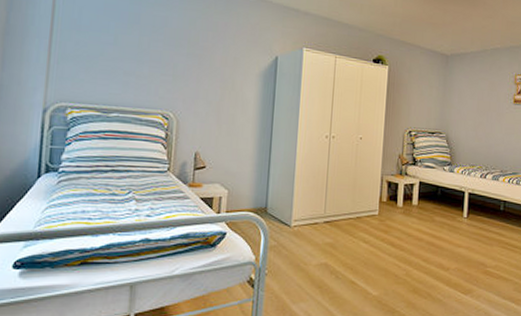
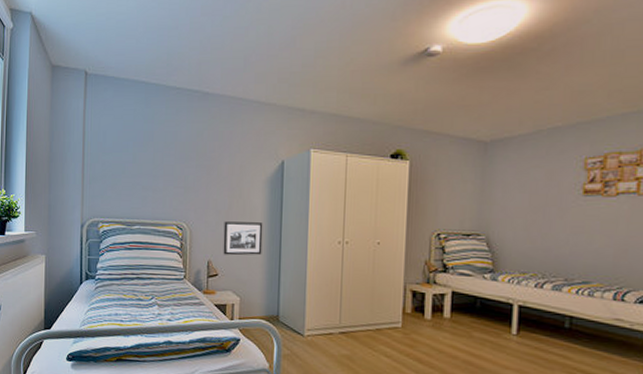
picture frame: none [212,112,255,148] -> present [223,221,263,256]

